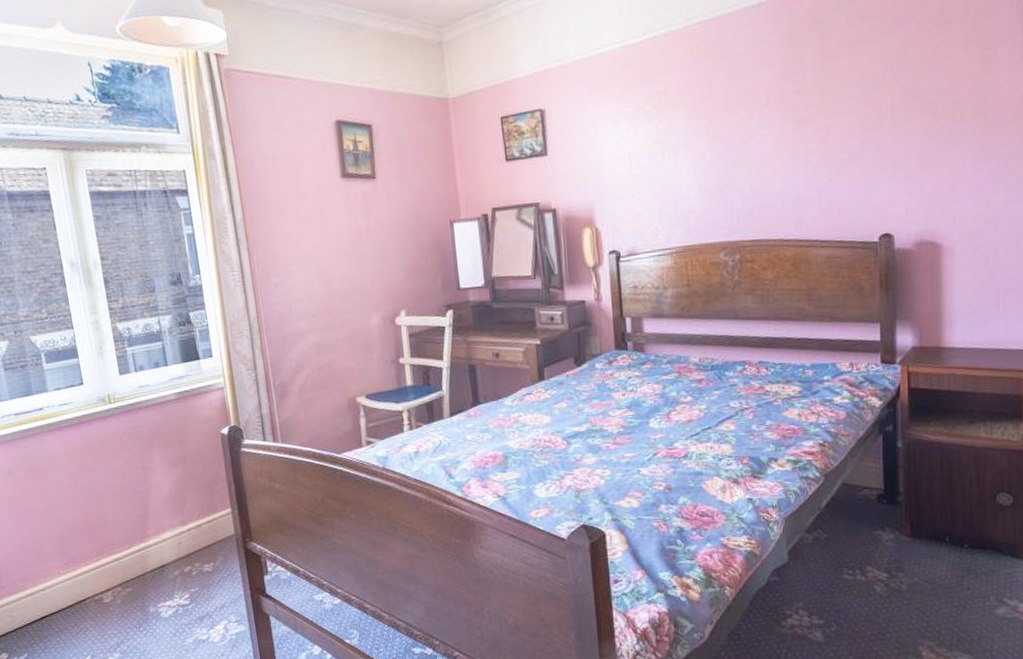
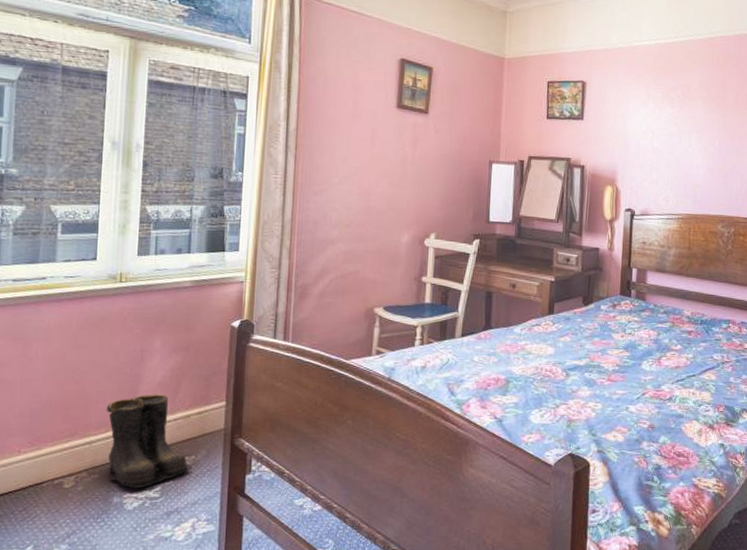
boots: none [124,507,214,598] -> present [106,394,193,489]

